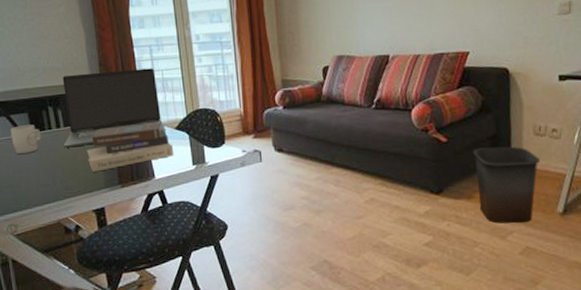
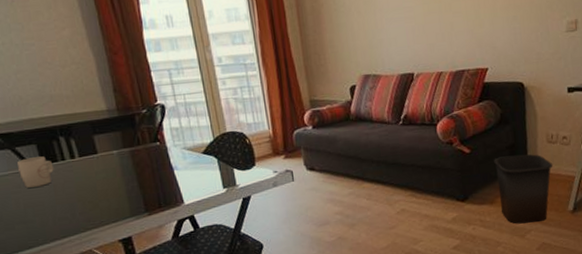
laptop: present [62,68,166,148] -> none [73,92,192,179]
books: present [86,121,174,172] -> none [107,146,203,202]

